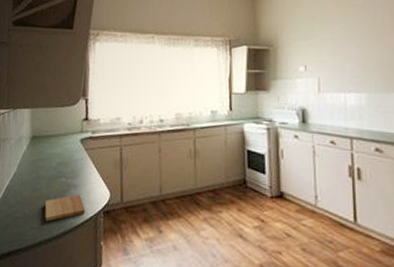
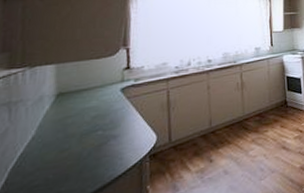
cutting board: present [44,194,85,222] -> none [75,144,128,181]

